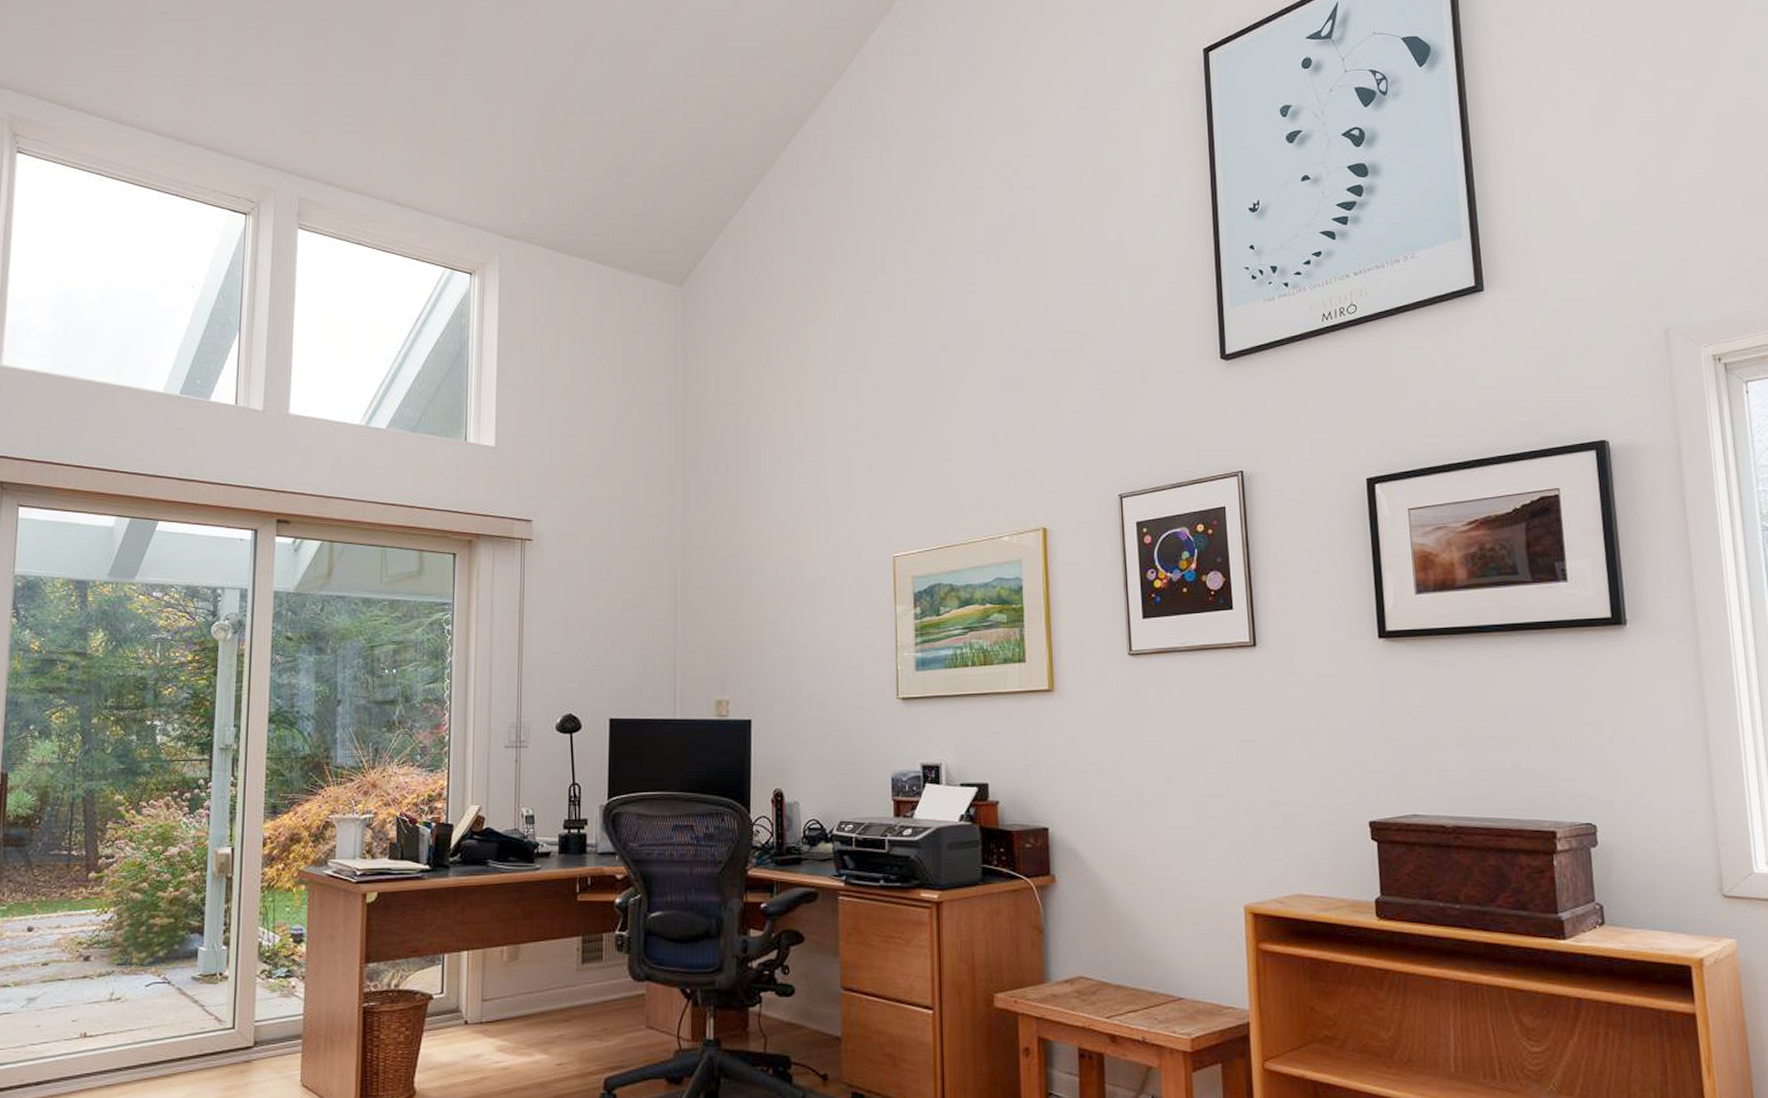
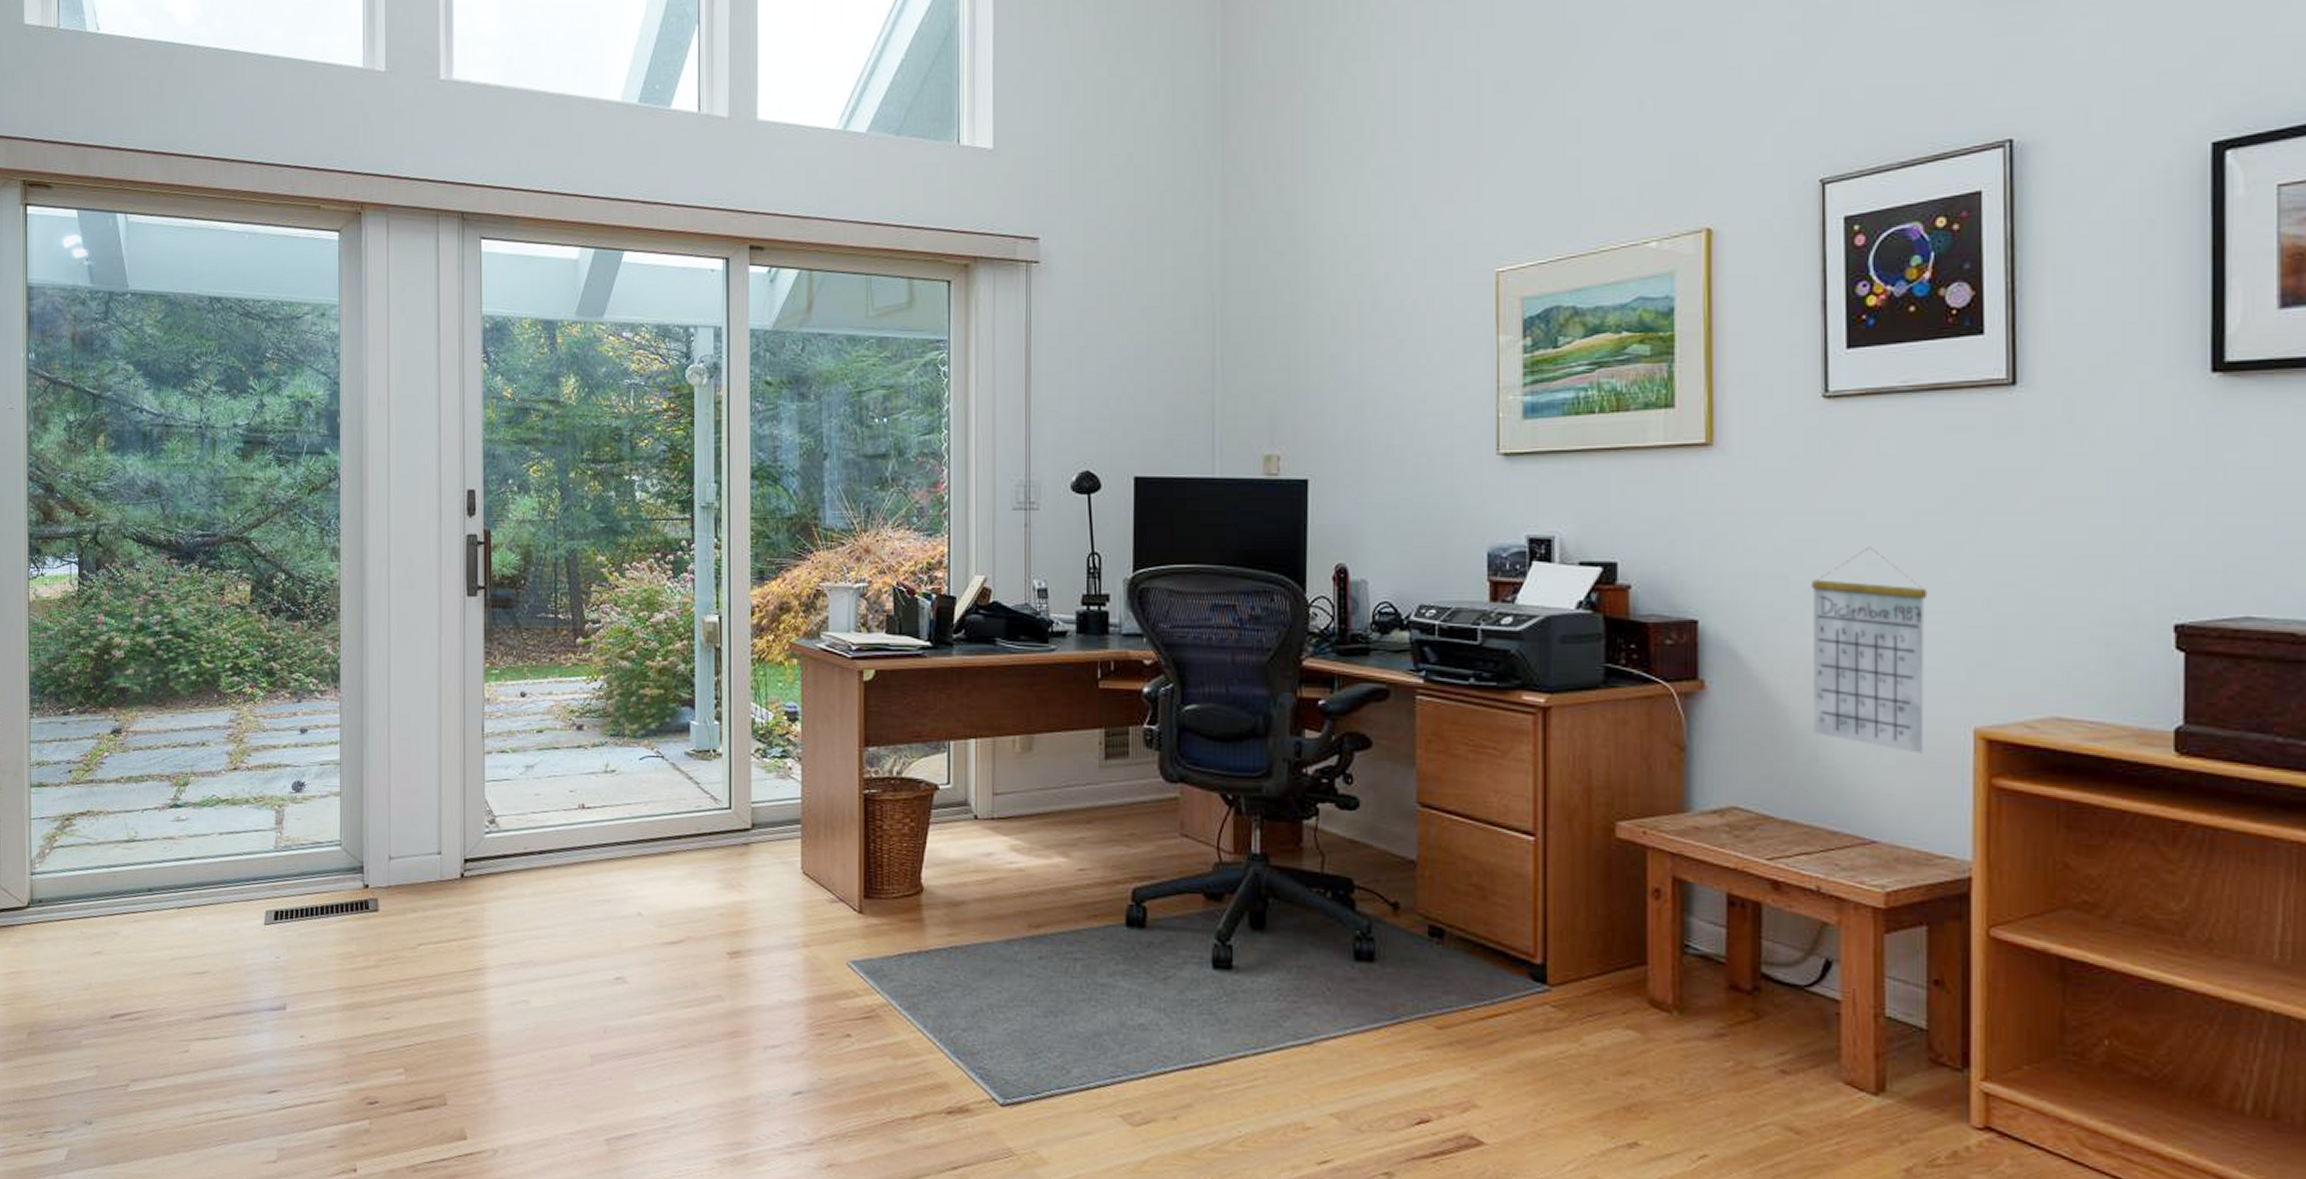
calendar: none [1127,767,1210,927] -> present [1812,546,1928,754]

